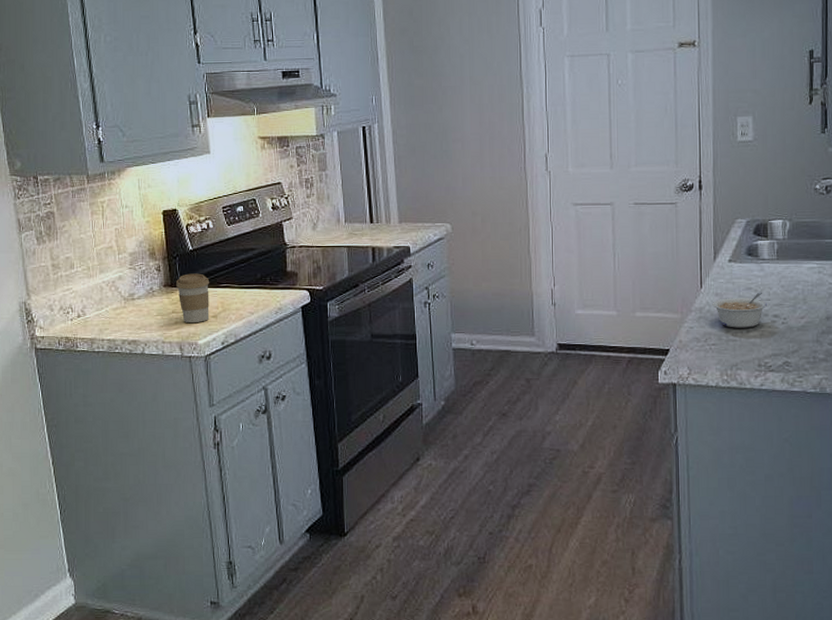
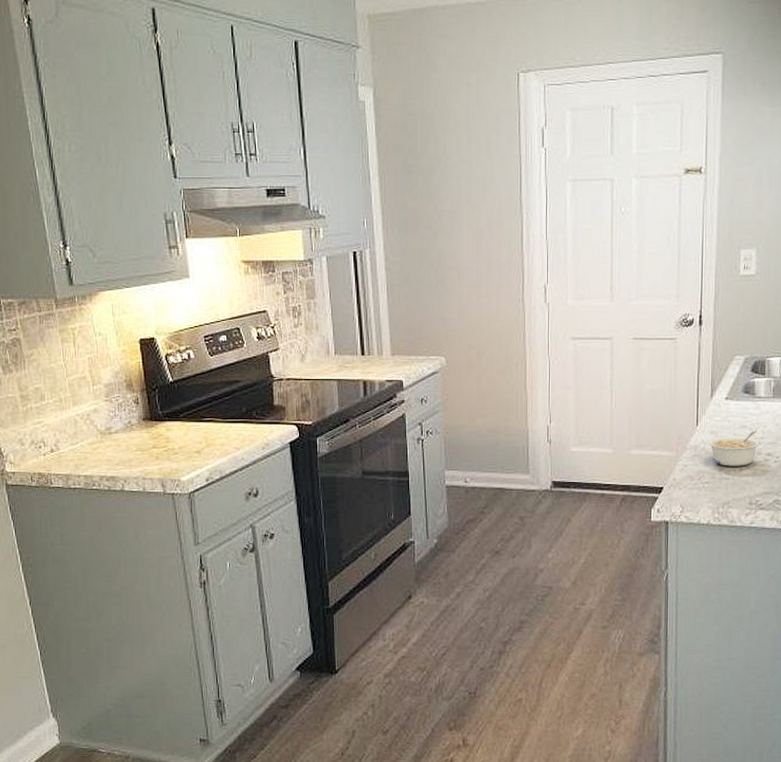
coffee cup: present [176,273,210,324] -> none [156,406,193,459]

